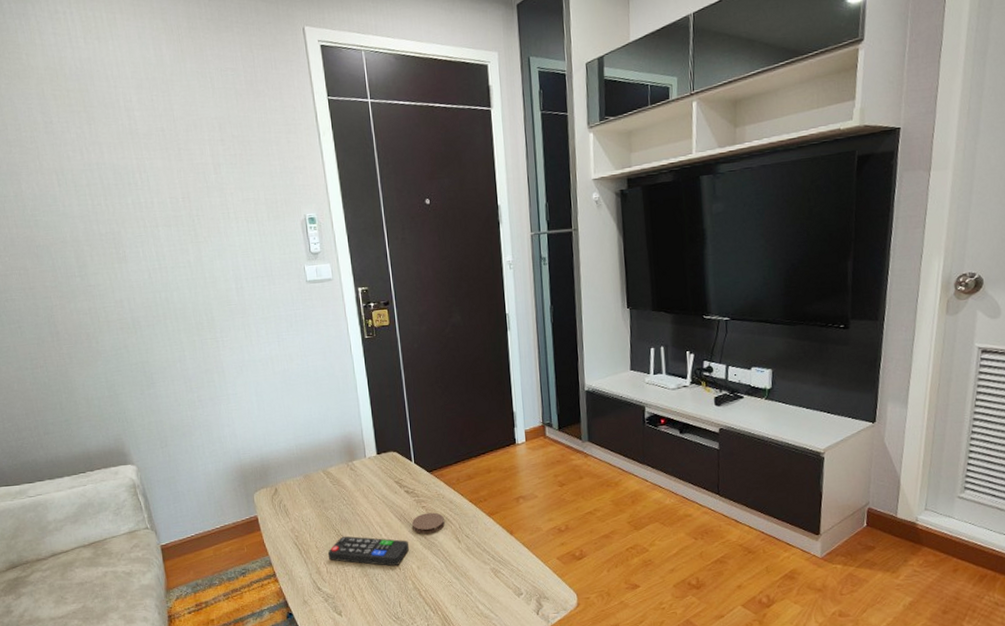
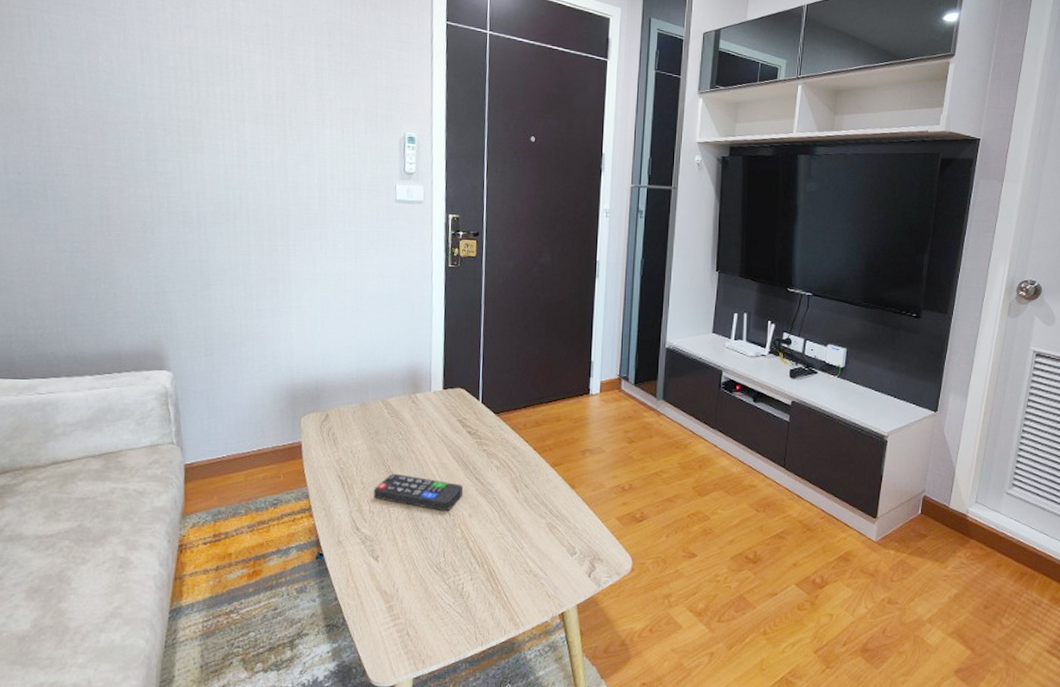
coaster: present [412,512,445,535] -> none [470,457,505,480]

